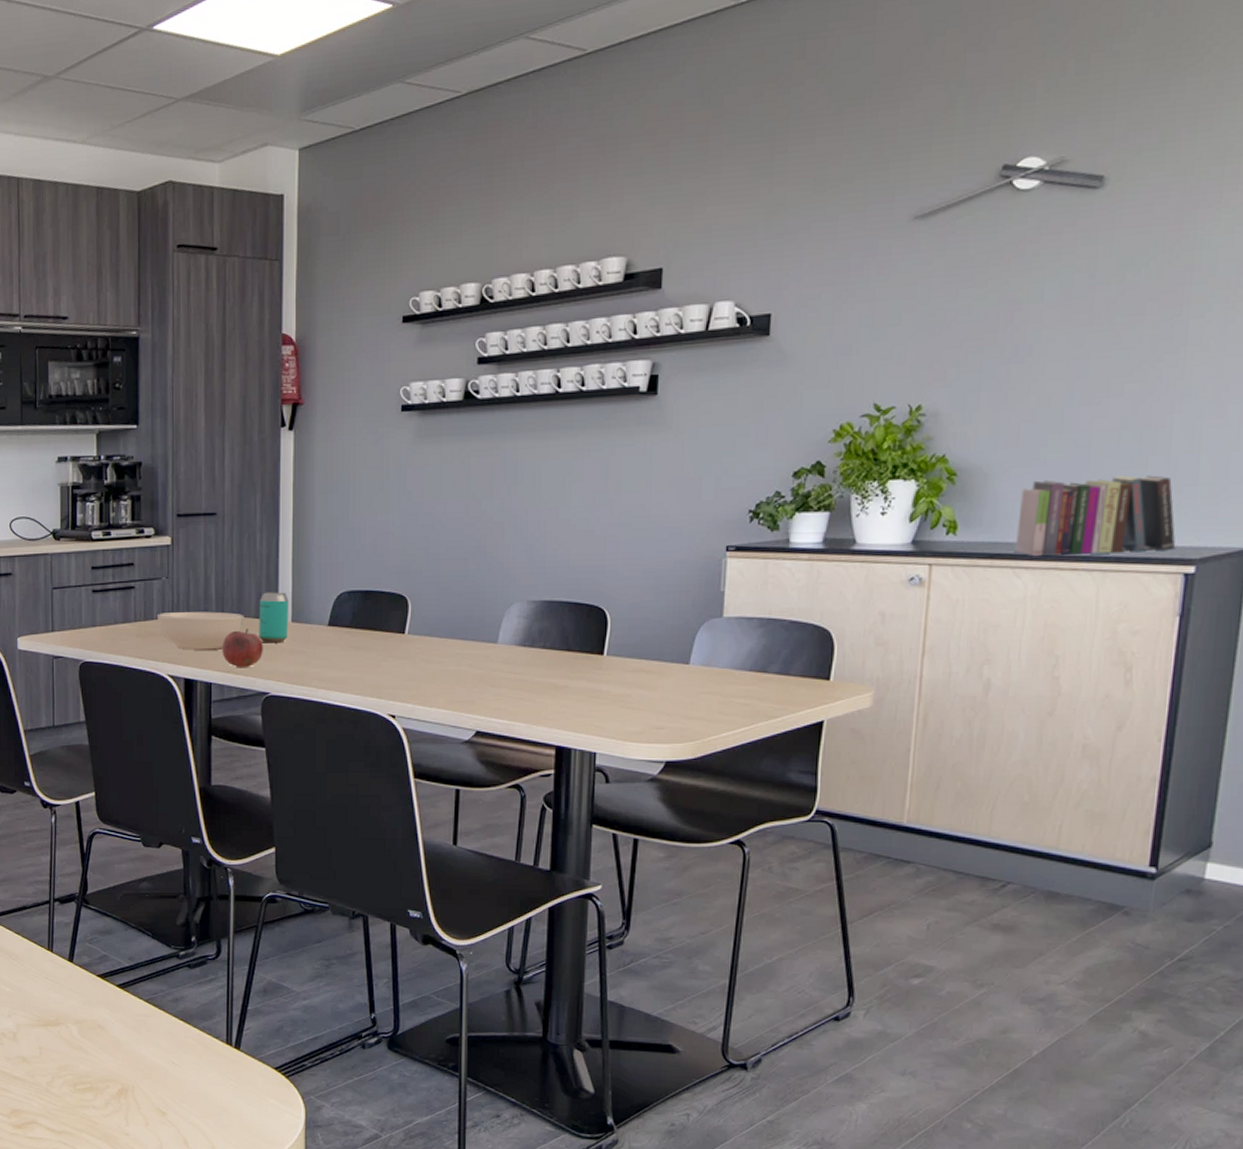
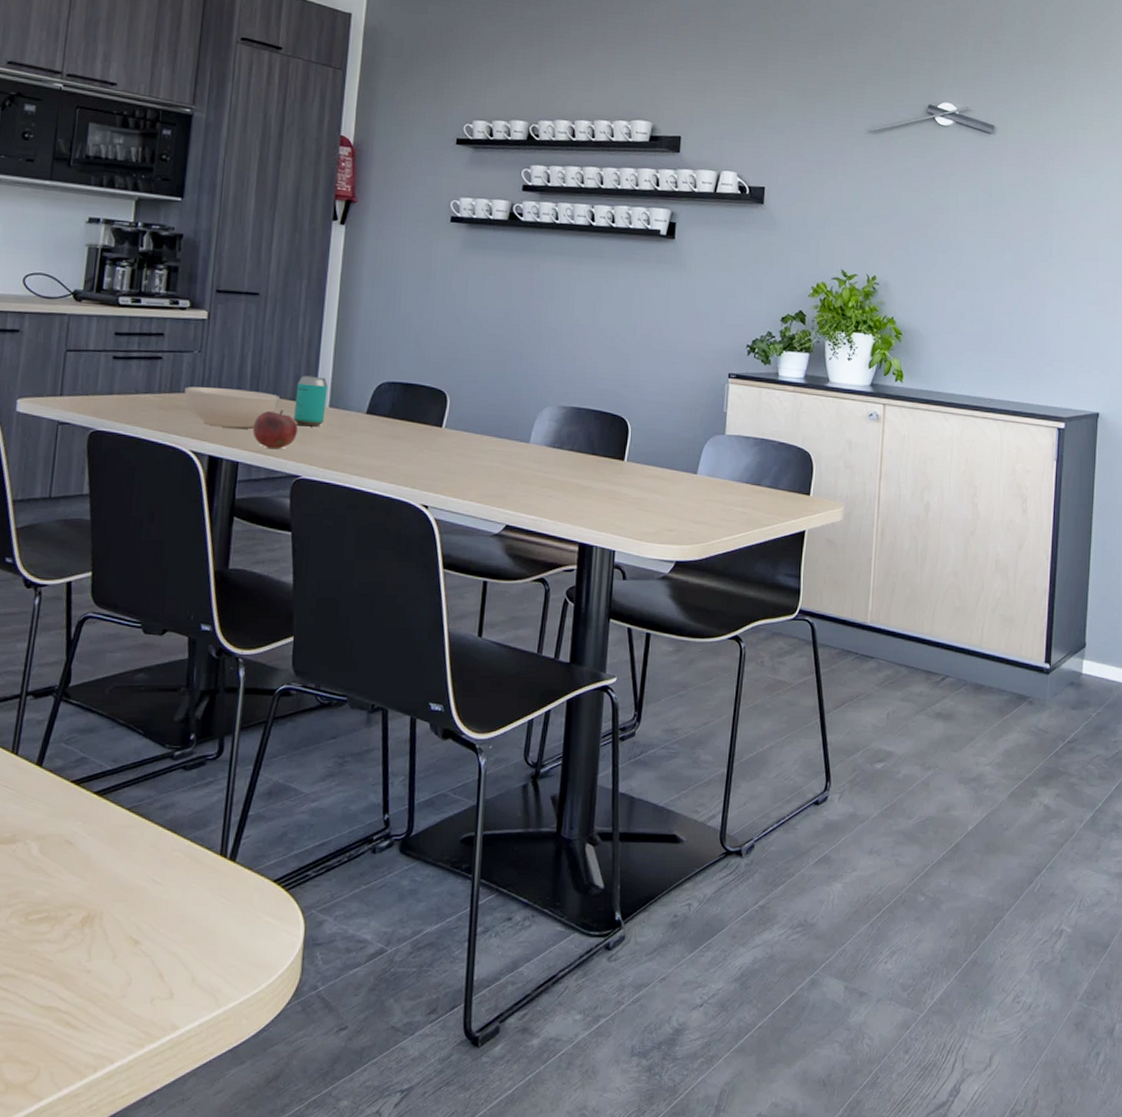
books: present [1015,475,1176,557] -> none [944,345,1052,410]

